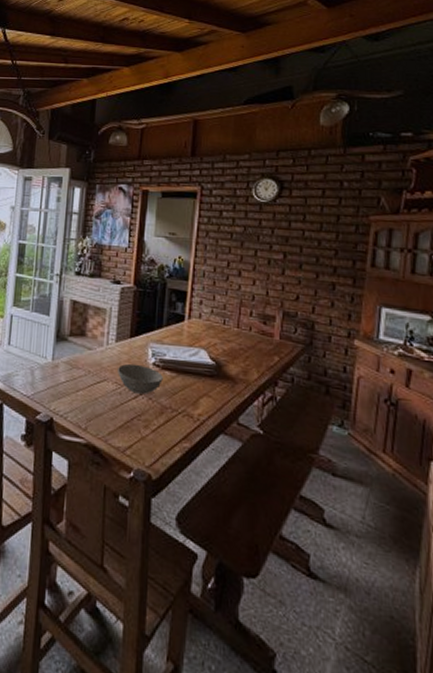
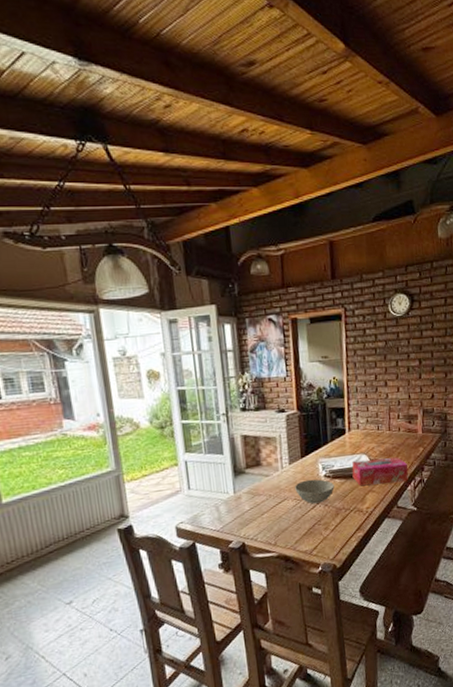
tissue box: none [186,355,258,394] -> present [352,457,409,487]

